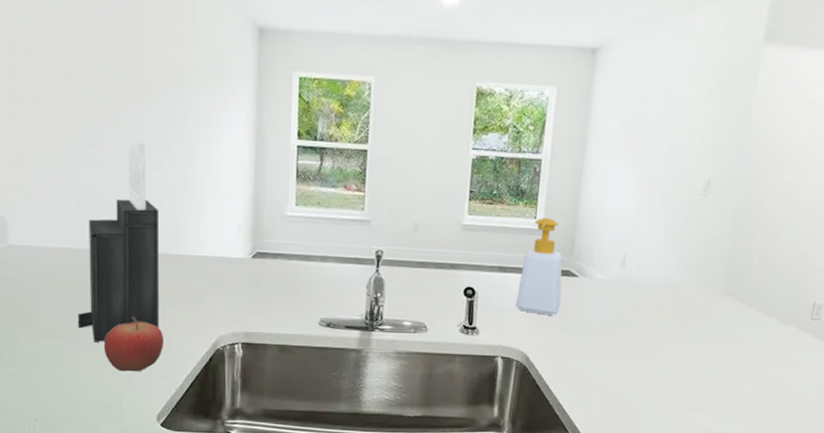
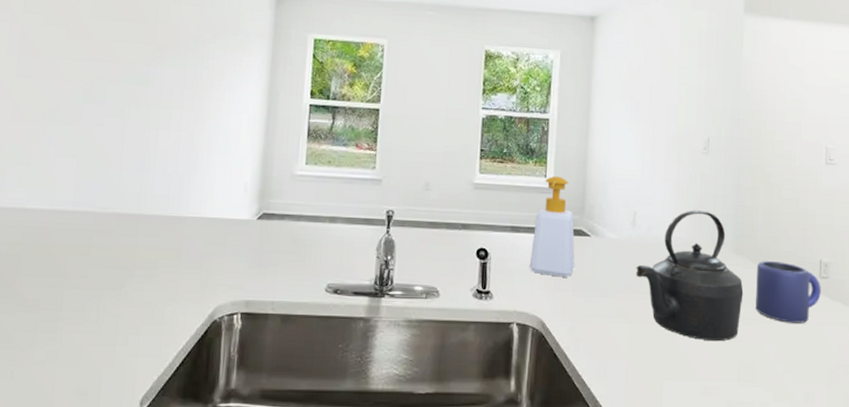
knife block: present [77,141,160,343] -> none [60,99,162,316]
fruit: present [103,317,164,372] -> none [87,285,156,349]
kettle: none [621,252,730,377] -> present [636,210,744,342]
mug: none [740,302,811,362] -> present [755,261,821,323]

